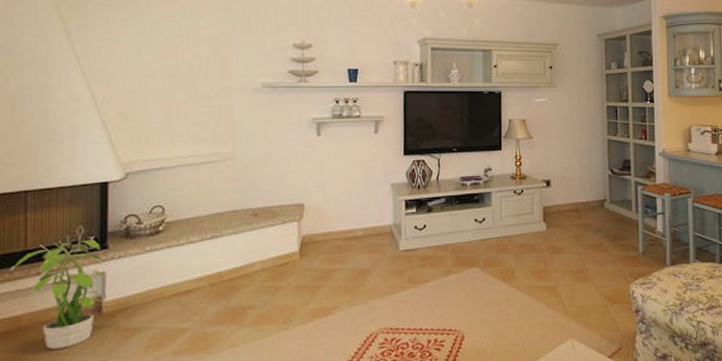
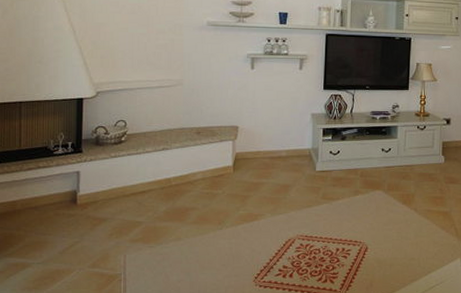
potted plant: present [11,240,106,349] -> none [9,144,80,230]

